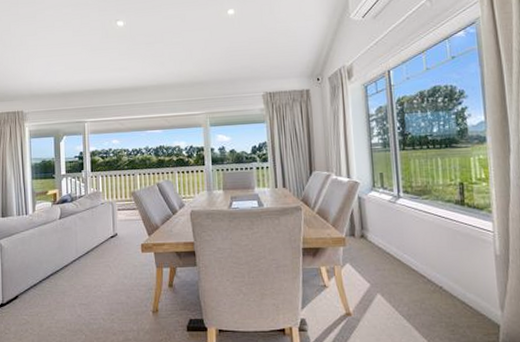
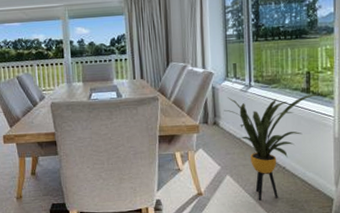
house plant: none [371,206,477,324] -> present [224,93,321,201]

